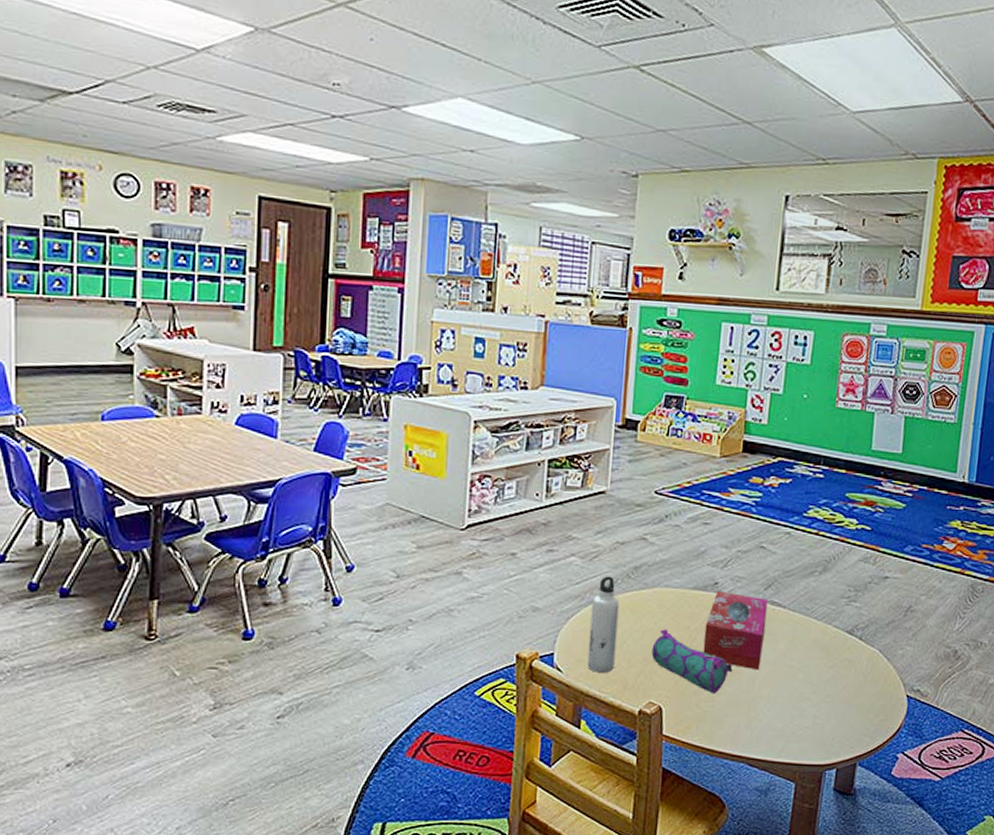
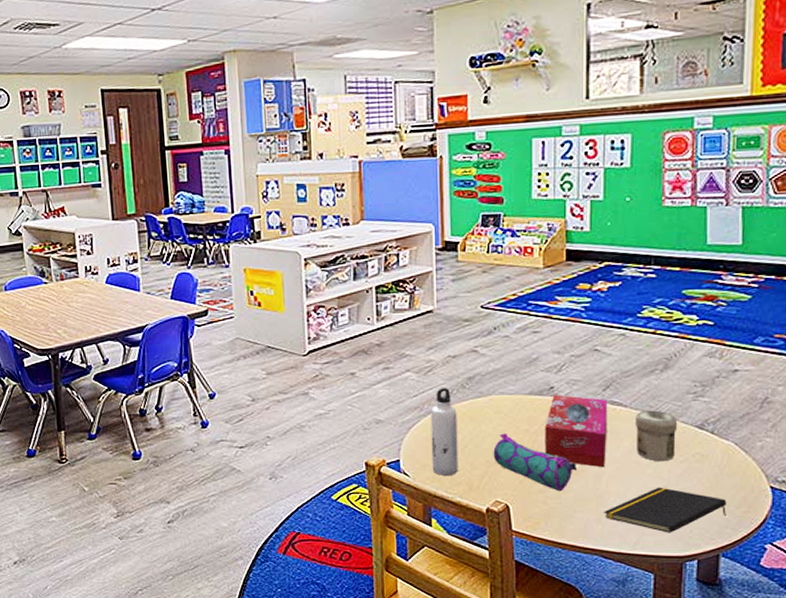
notepad: none [753,692,867,741] -> present [603,487,727,533]
jar: none [790,612,831,666] -> present [636,410,678,462]

